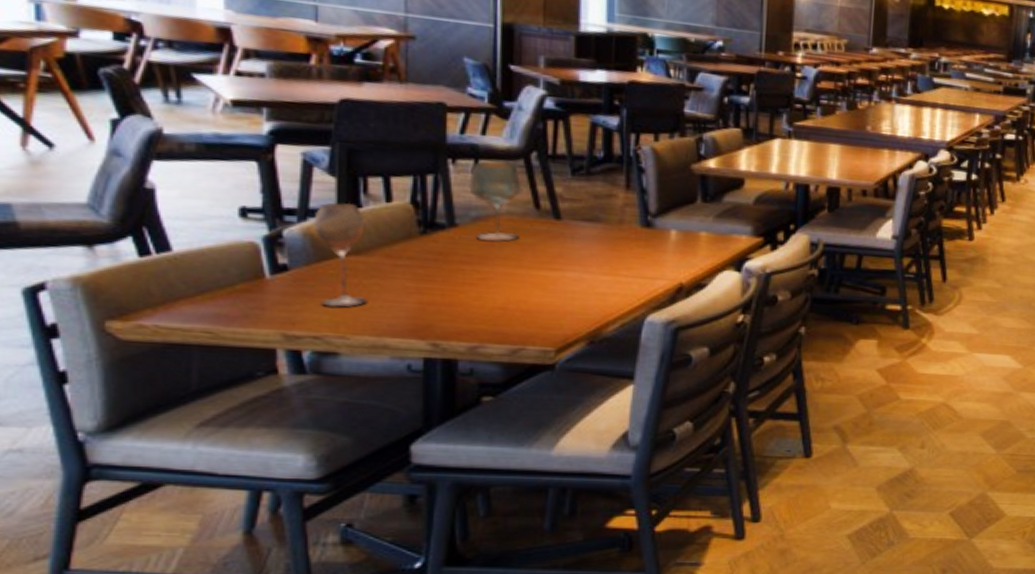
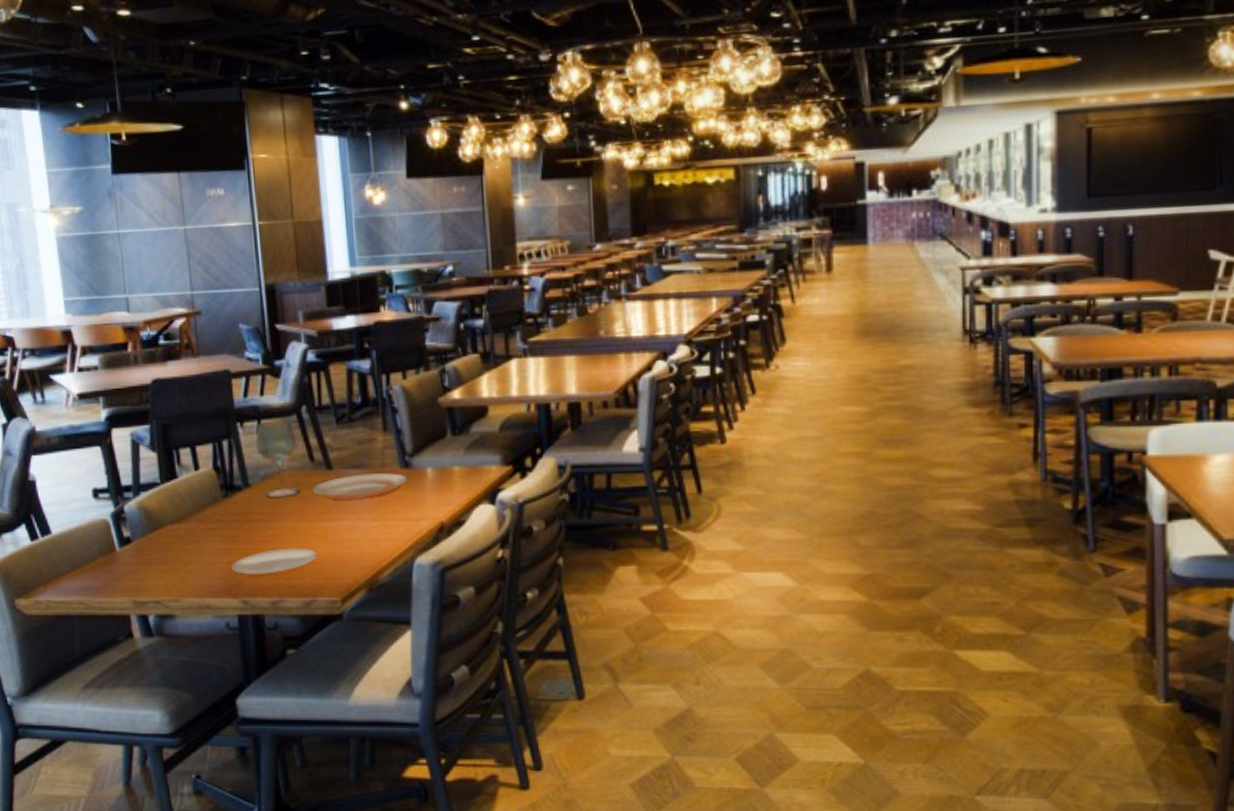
wineglass: present [313,202,367,308] -> none [144,474,191,573]
plate: none [421,293,532,319] -> present [231,547,317,575]
plate: none [534,227,647,252] -> present [312,473,407,500]

